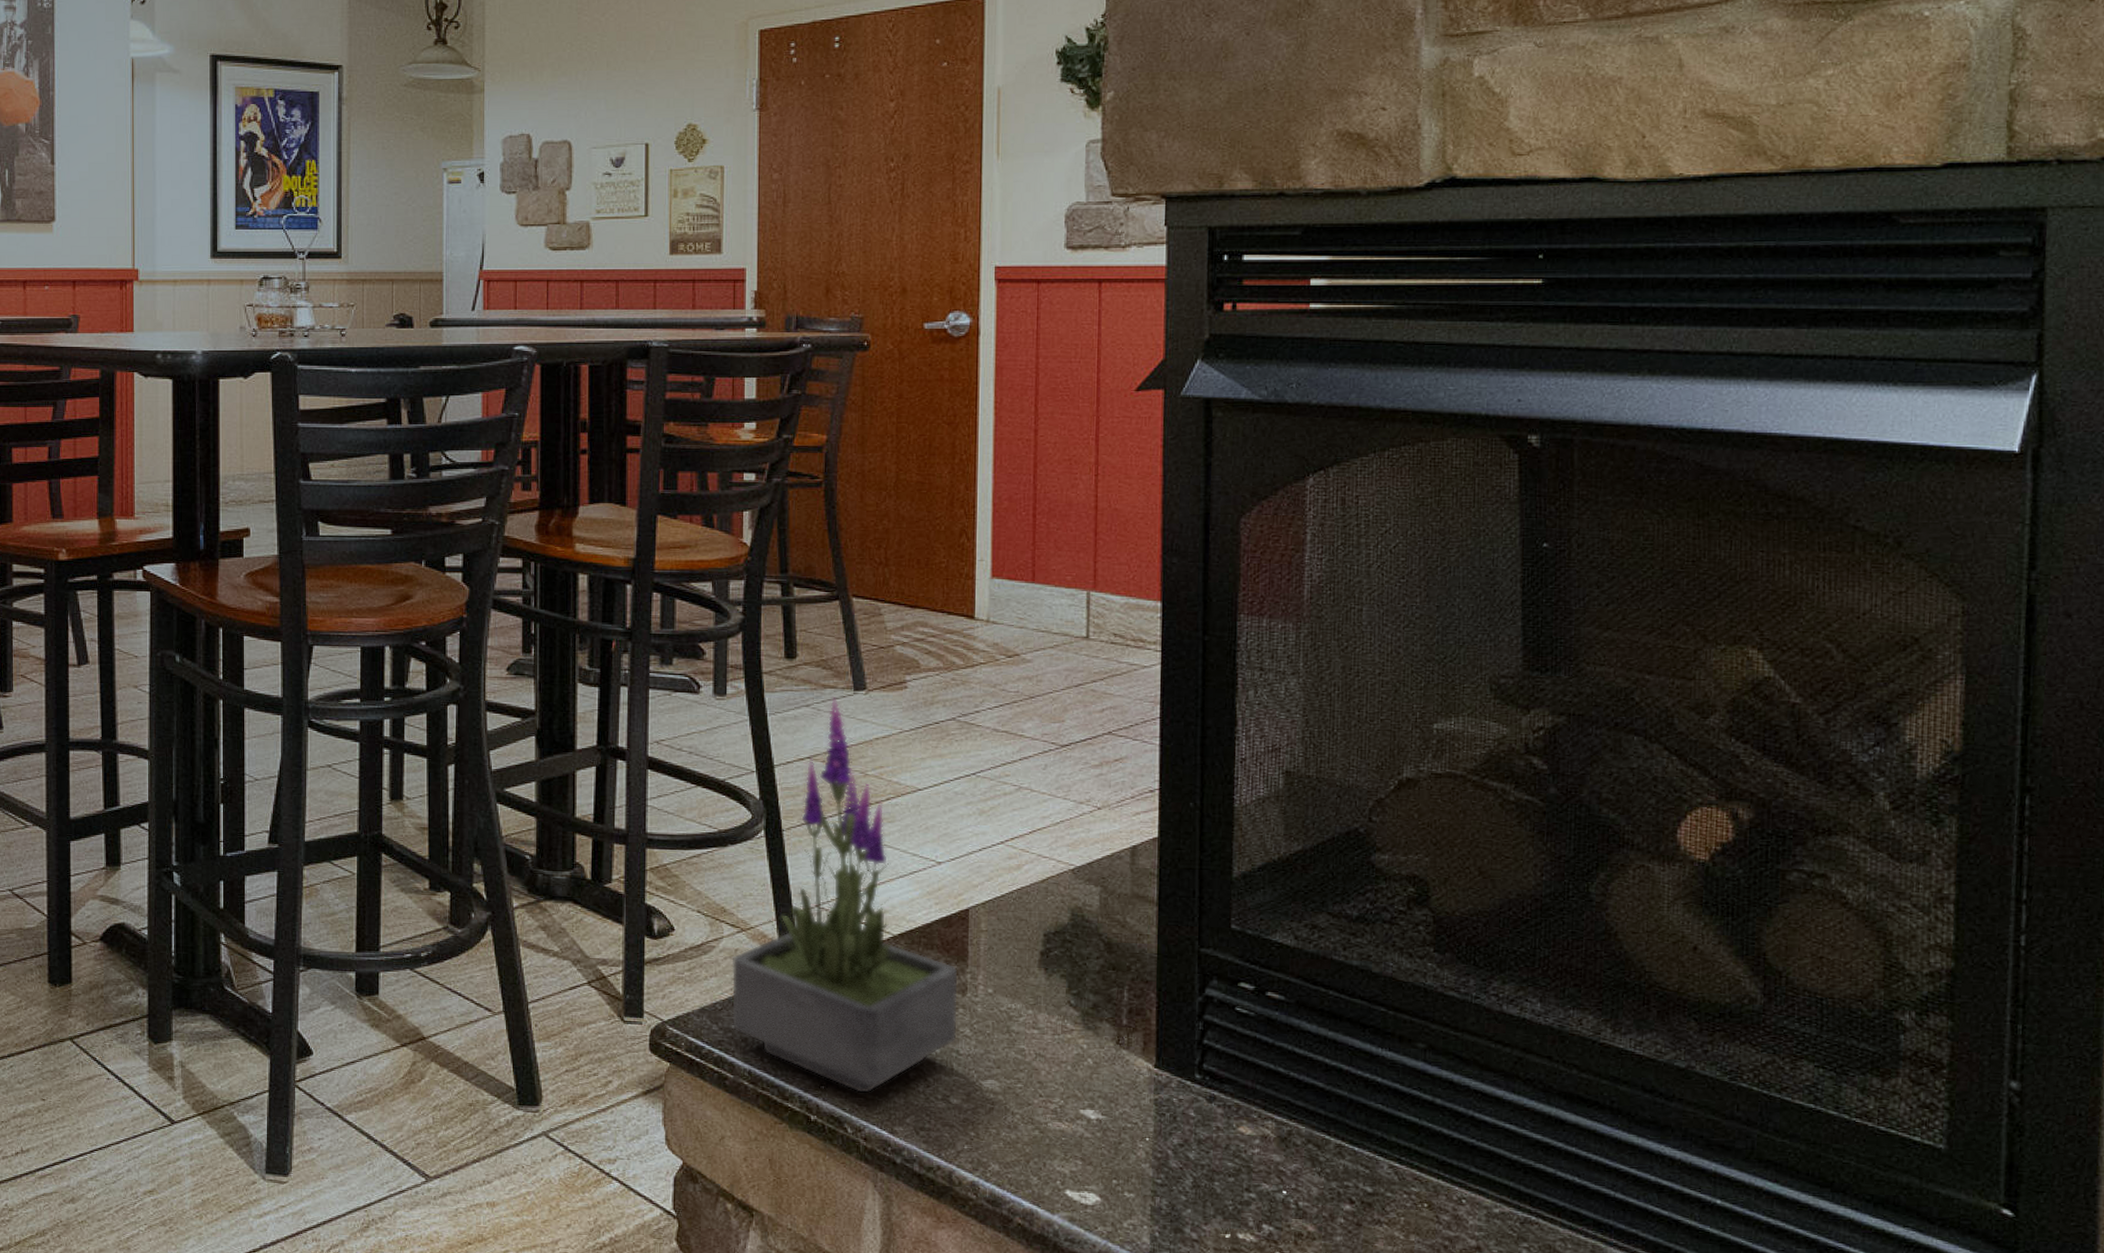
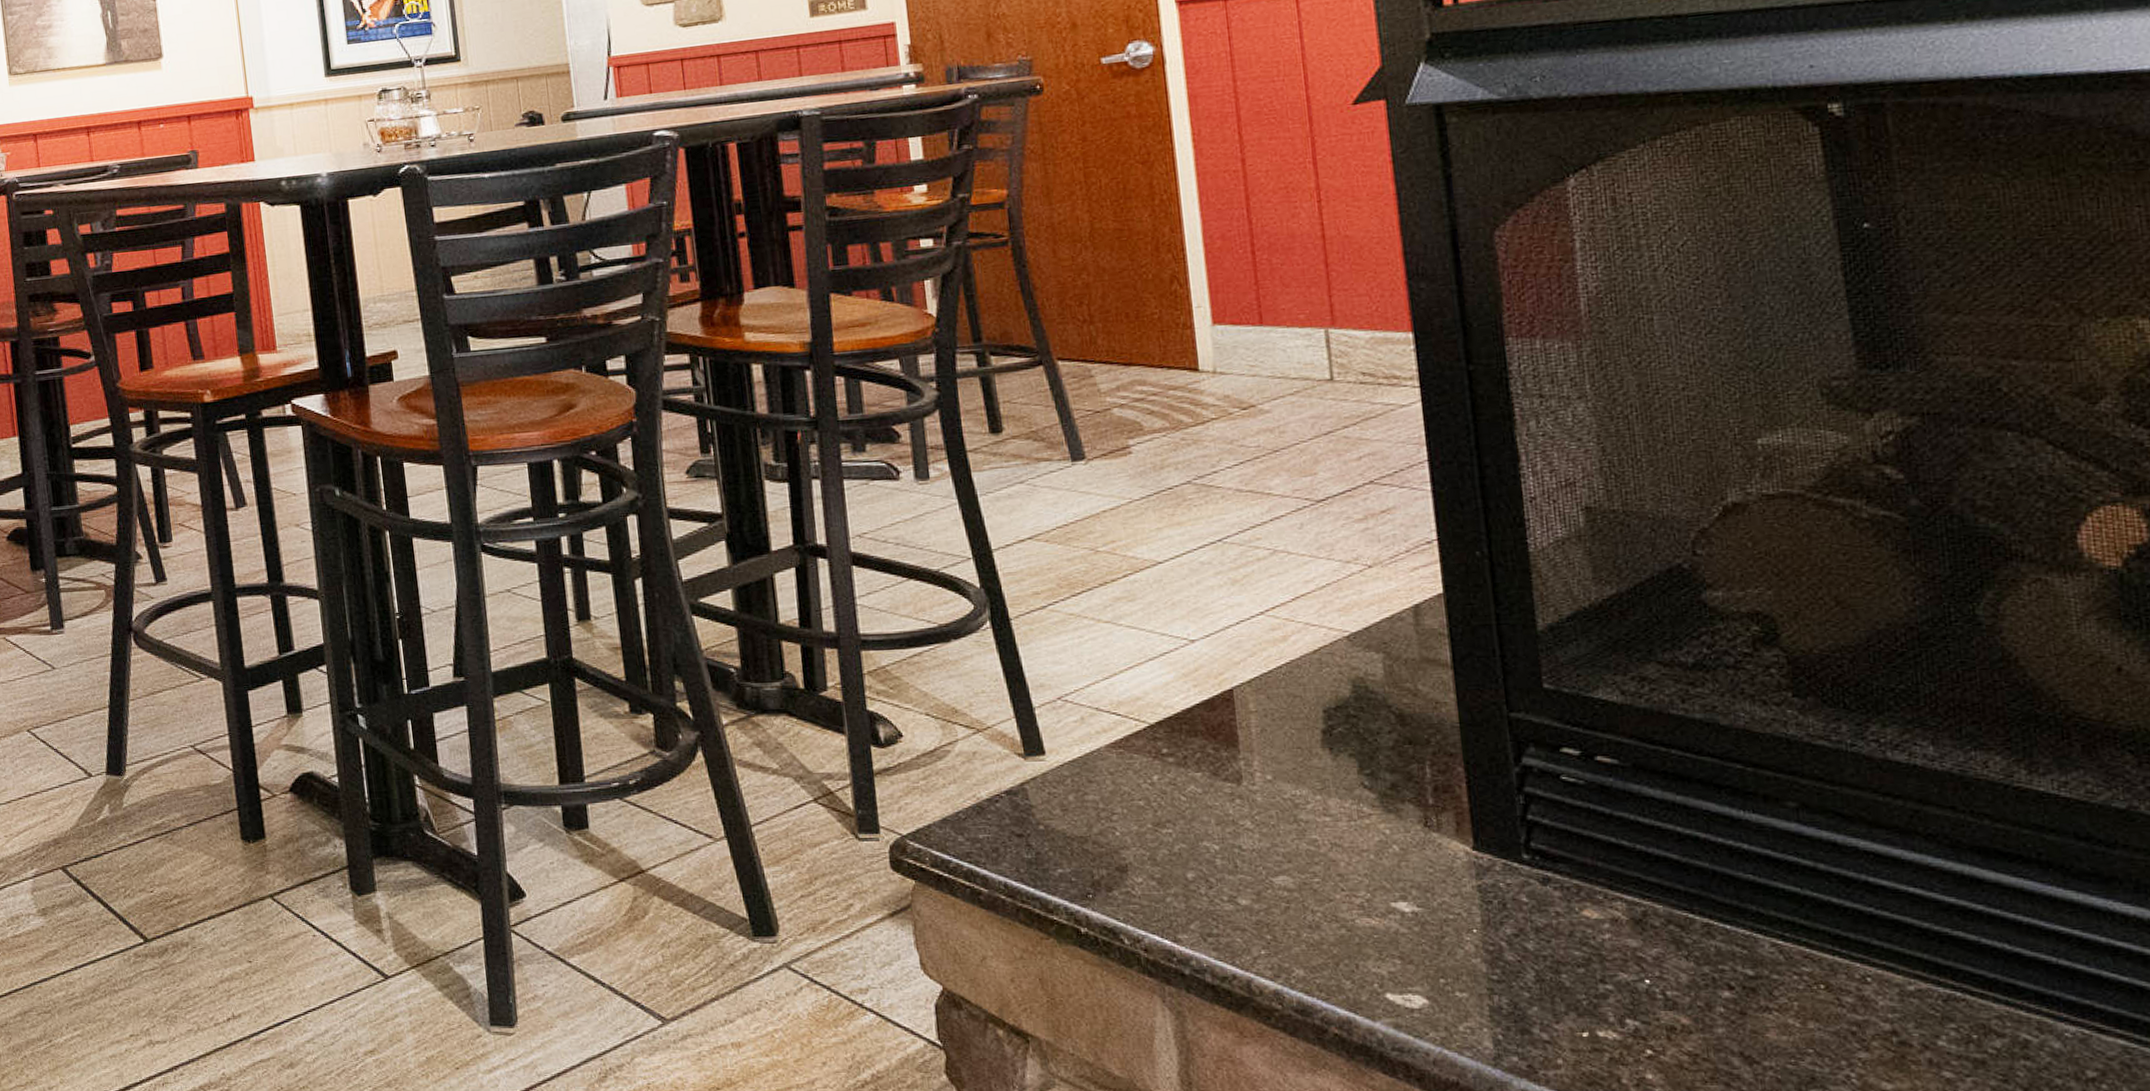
potted plant: present [731,697,959,1094] -> none [970,470,1238,901]

